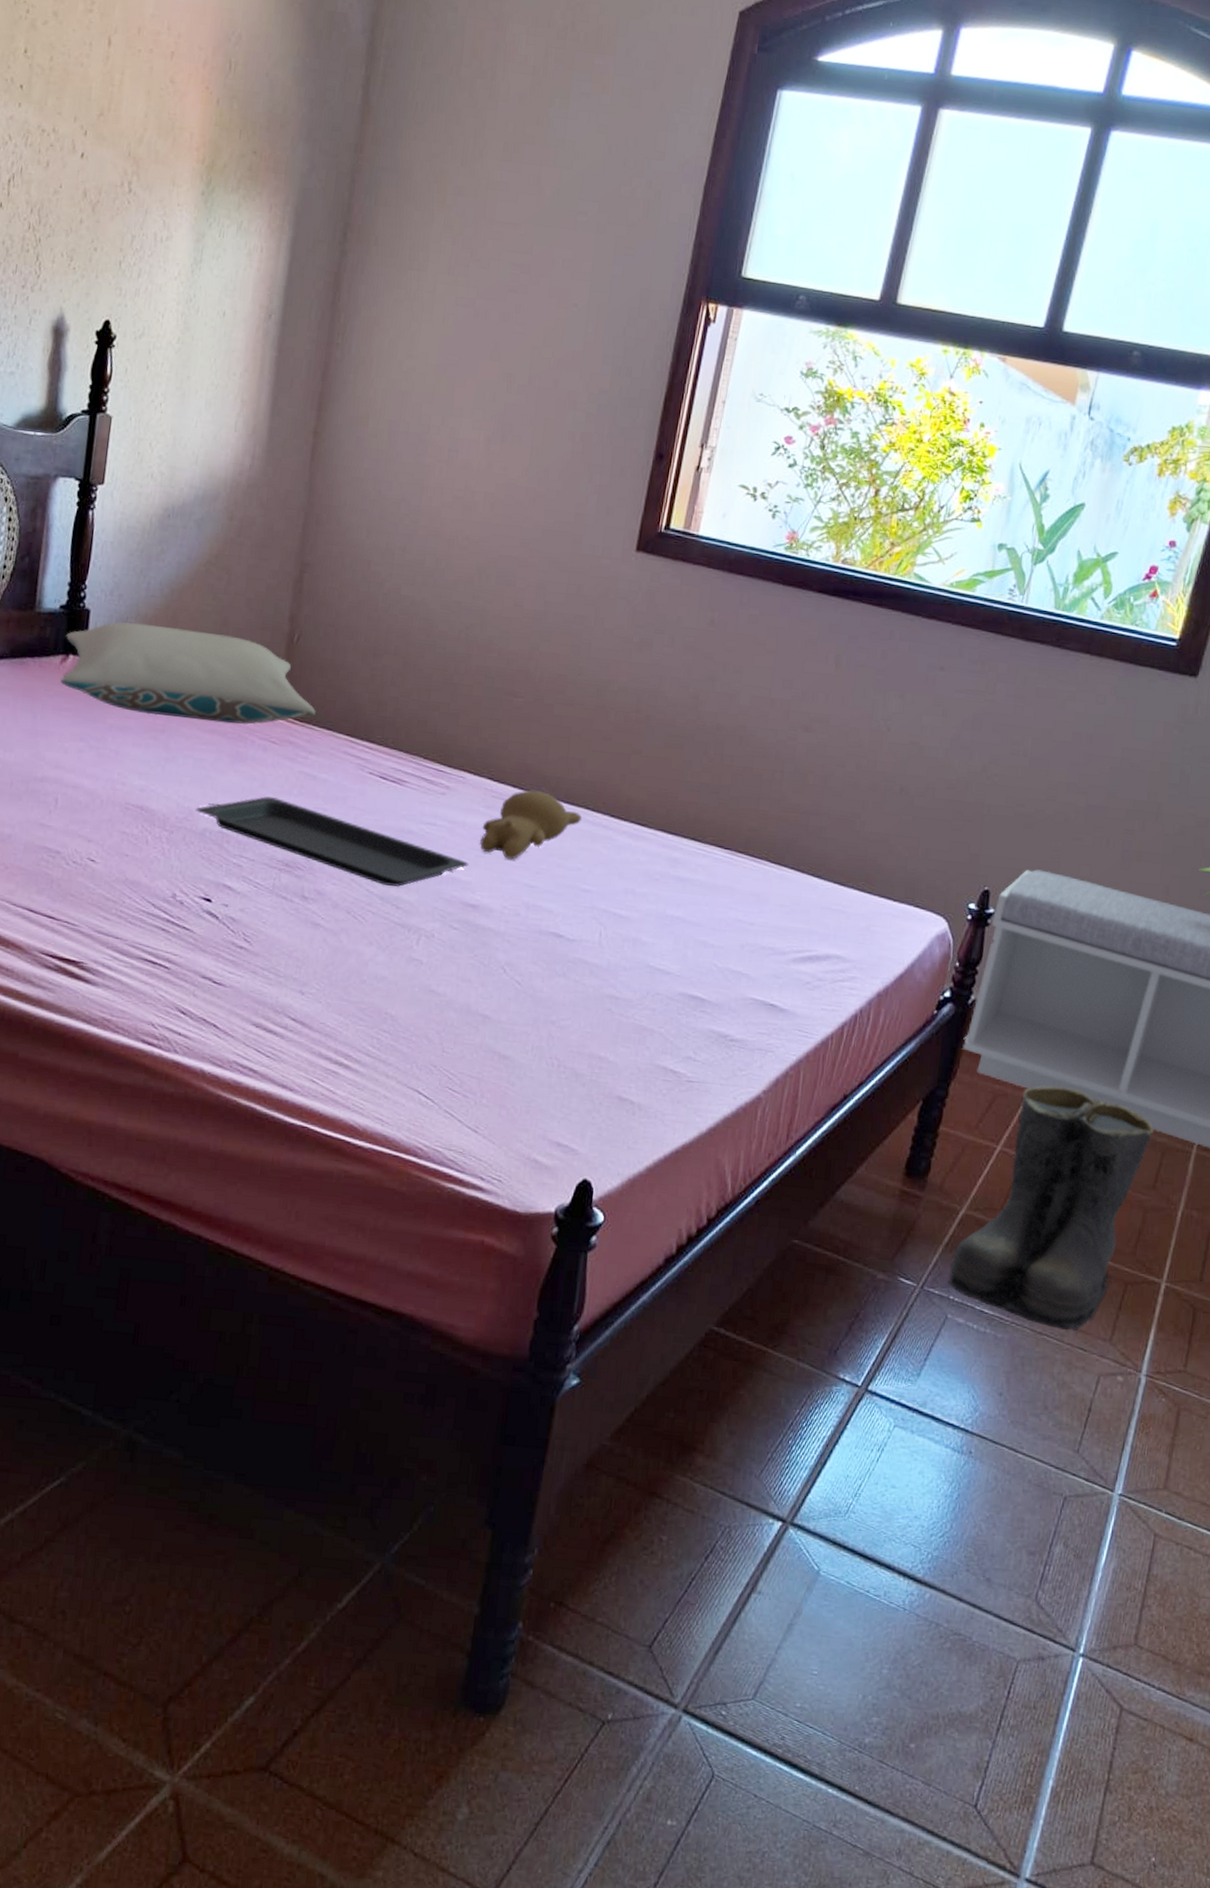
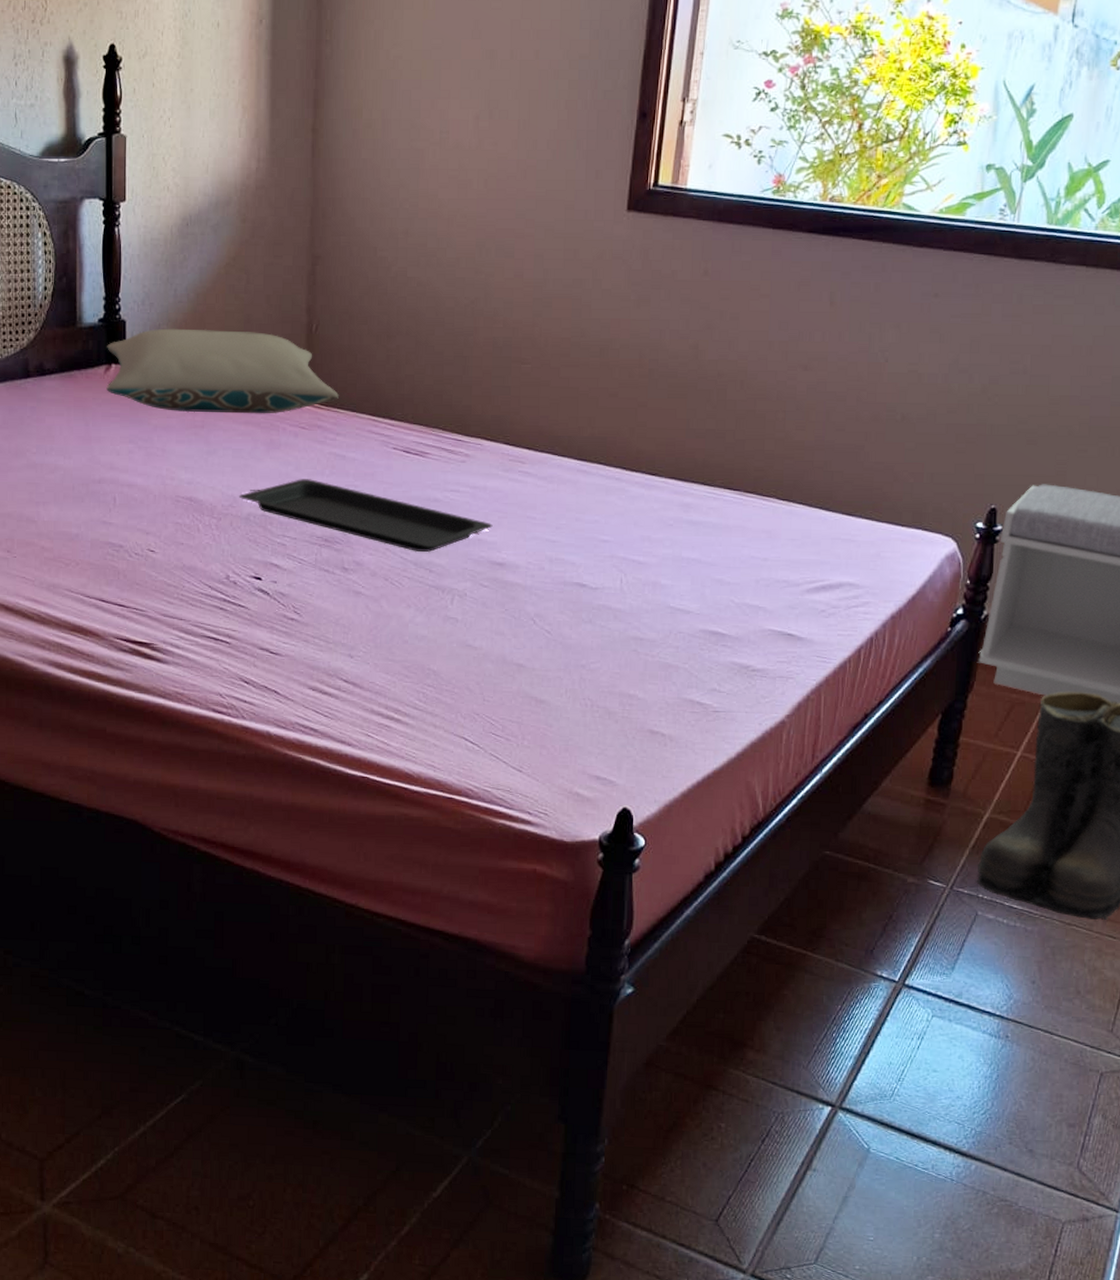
teddy bear: present [480,789,582,860] -> none [502,450,595,518]

